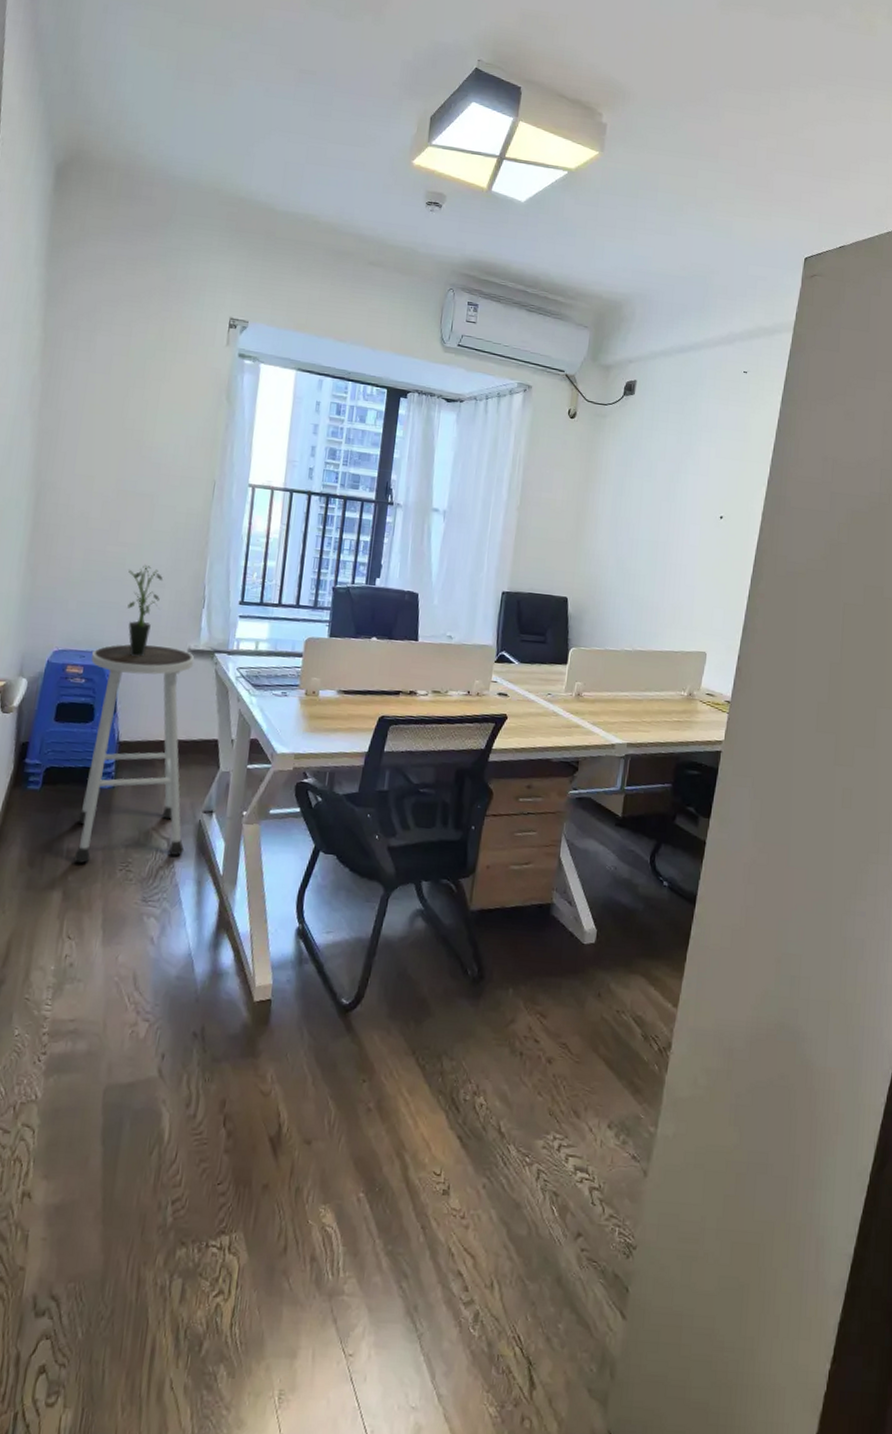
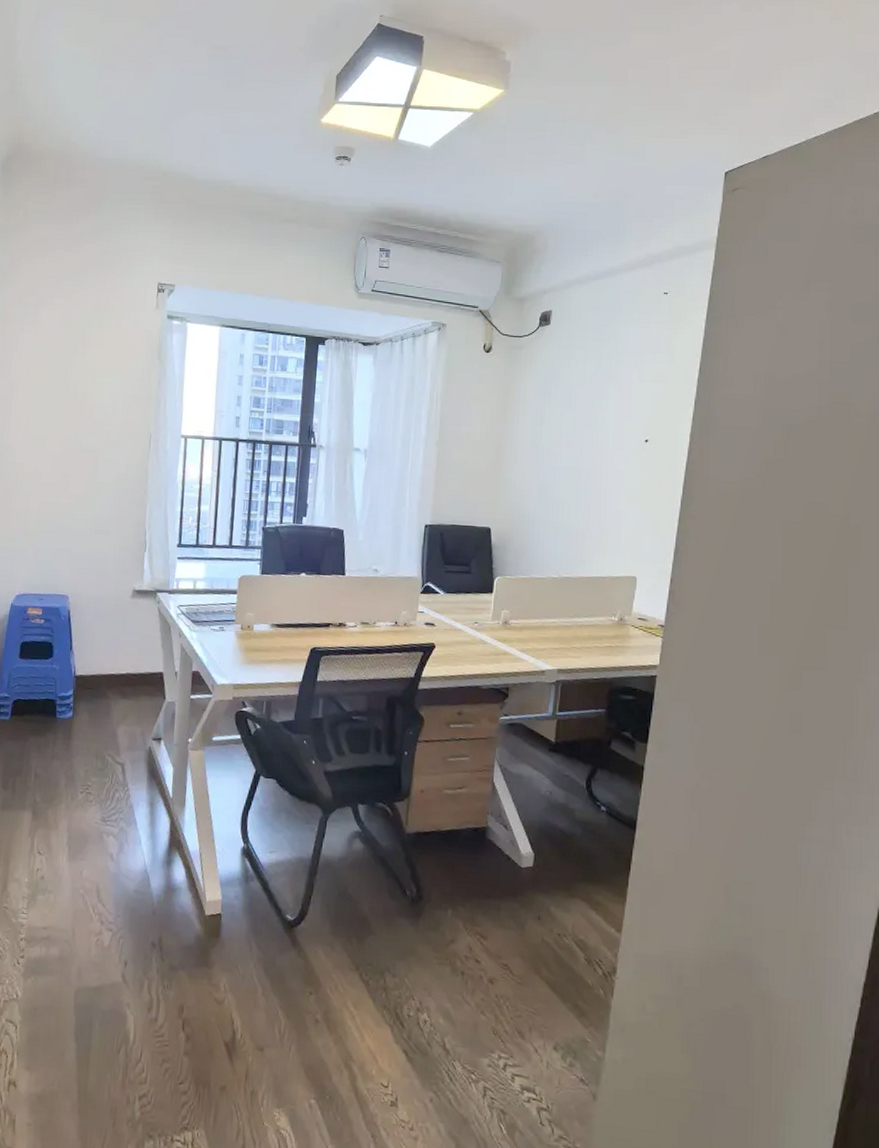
stool: present [74,644,195,863] -> none [41,586,139,786]
potted plant: present [127,564,163,657] -> none [78,513,108,598]

